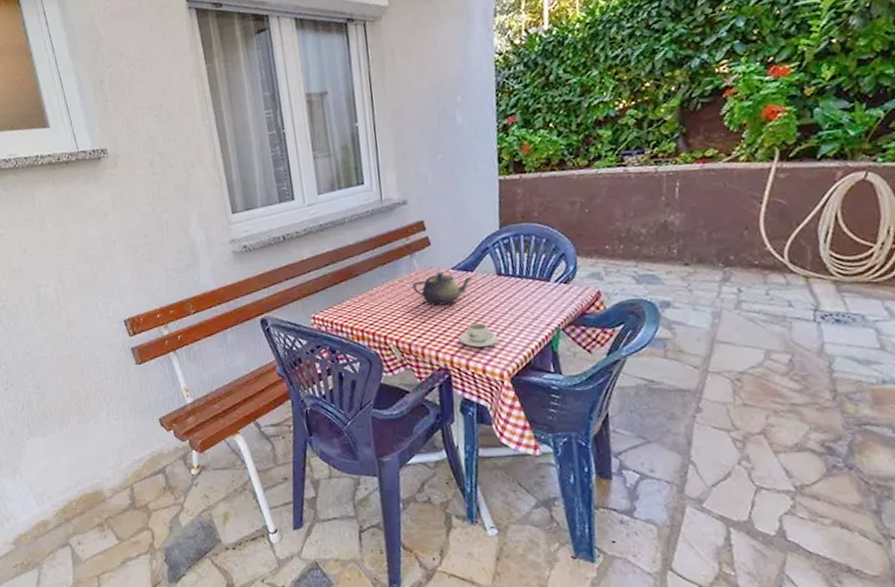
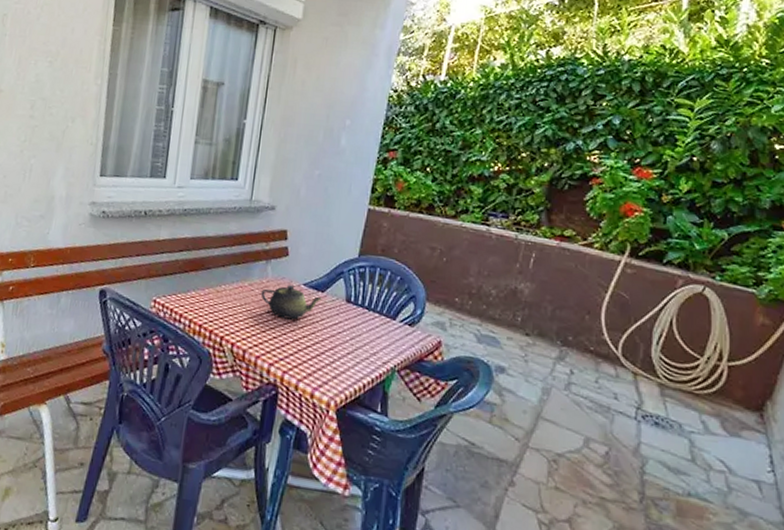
teacup: present [458,322,499,347] -> none [294,343,334,371]

